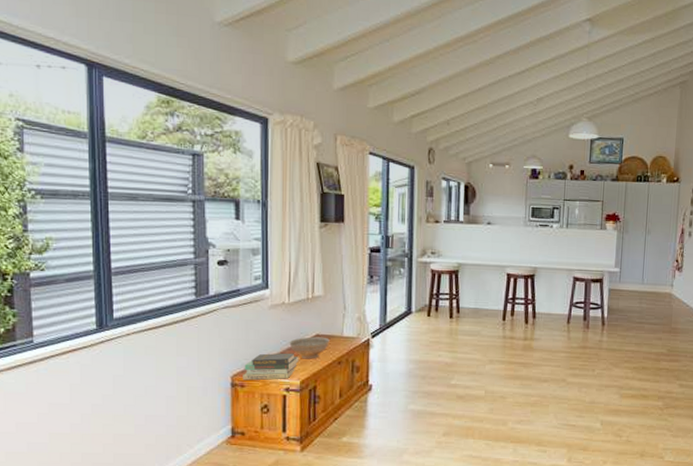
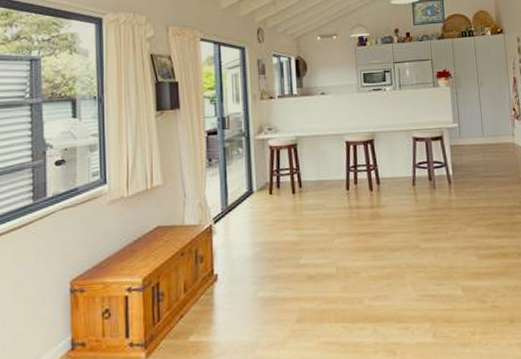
books: present [243,353,299,381] -> none [82,249,140,285]
decorative bowl: present [289,336,330,359] -> none [129,228,171,254]

